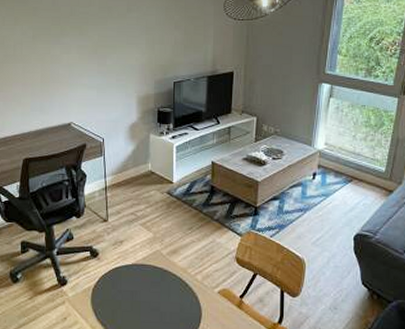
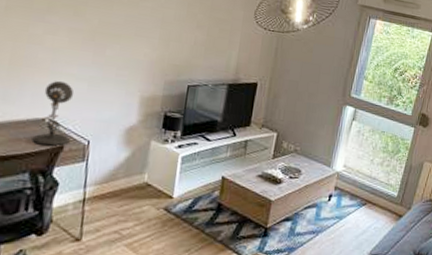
desk lamp: none [64,91,90,145] -> present [32,80,75,146]

